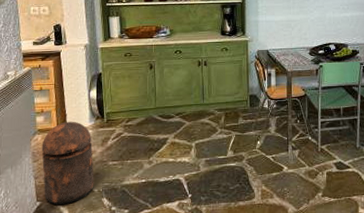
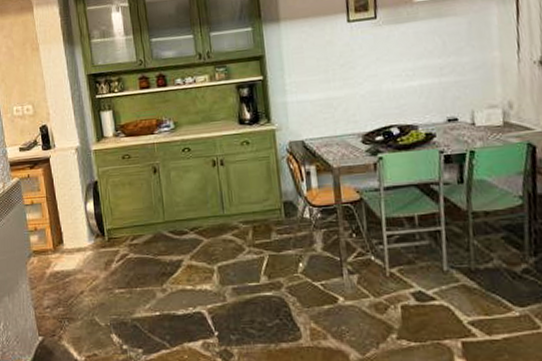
trash can: present [41,121,94,206] -> none [38,240,100,341]

